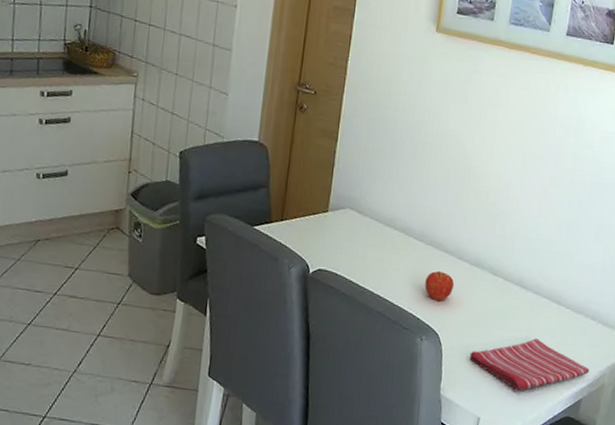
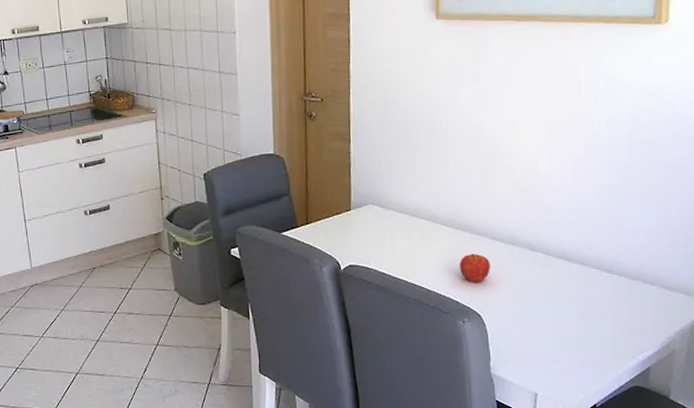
dish towel: present [469,338,590,392] -> none [517,310,656,364]

